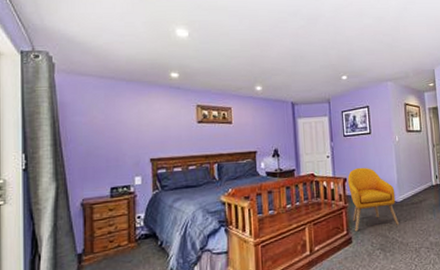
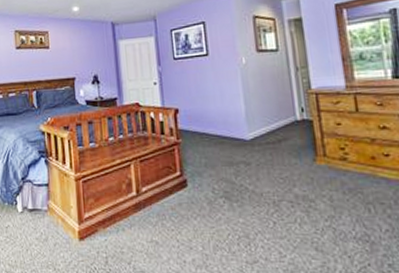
armchair: present [347,167,399,232] -> none [180,96,249,174]

